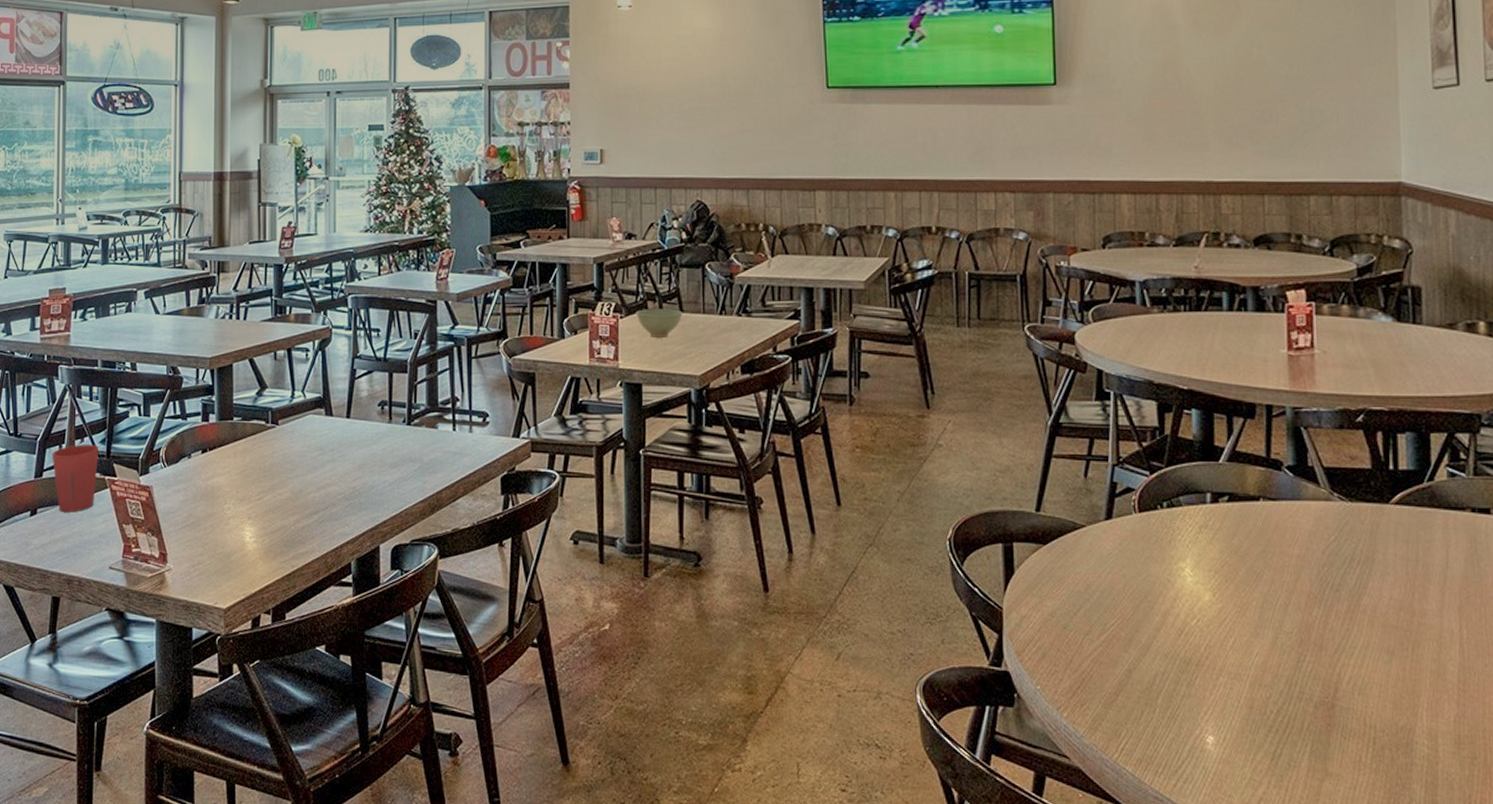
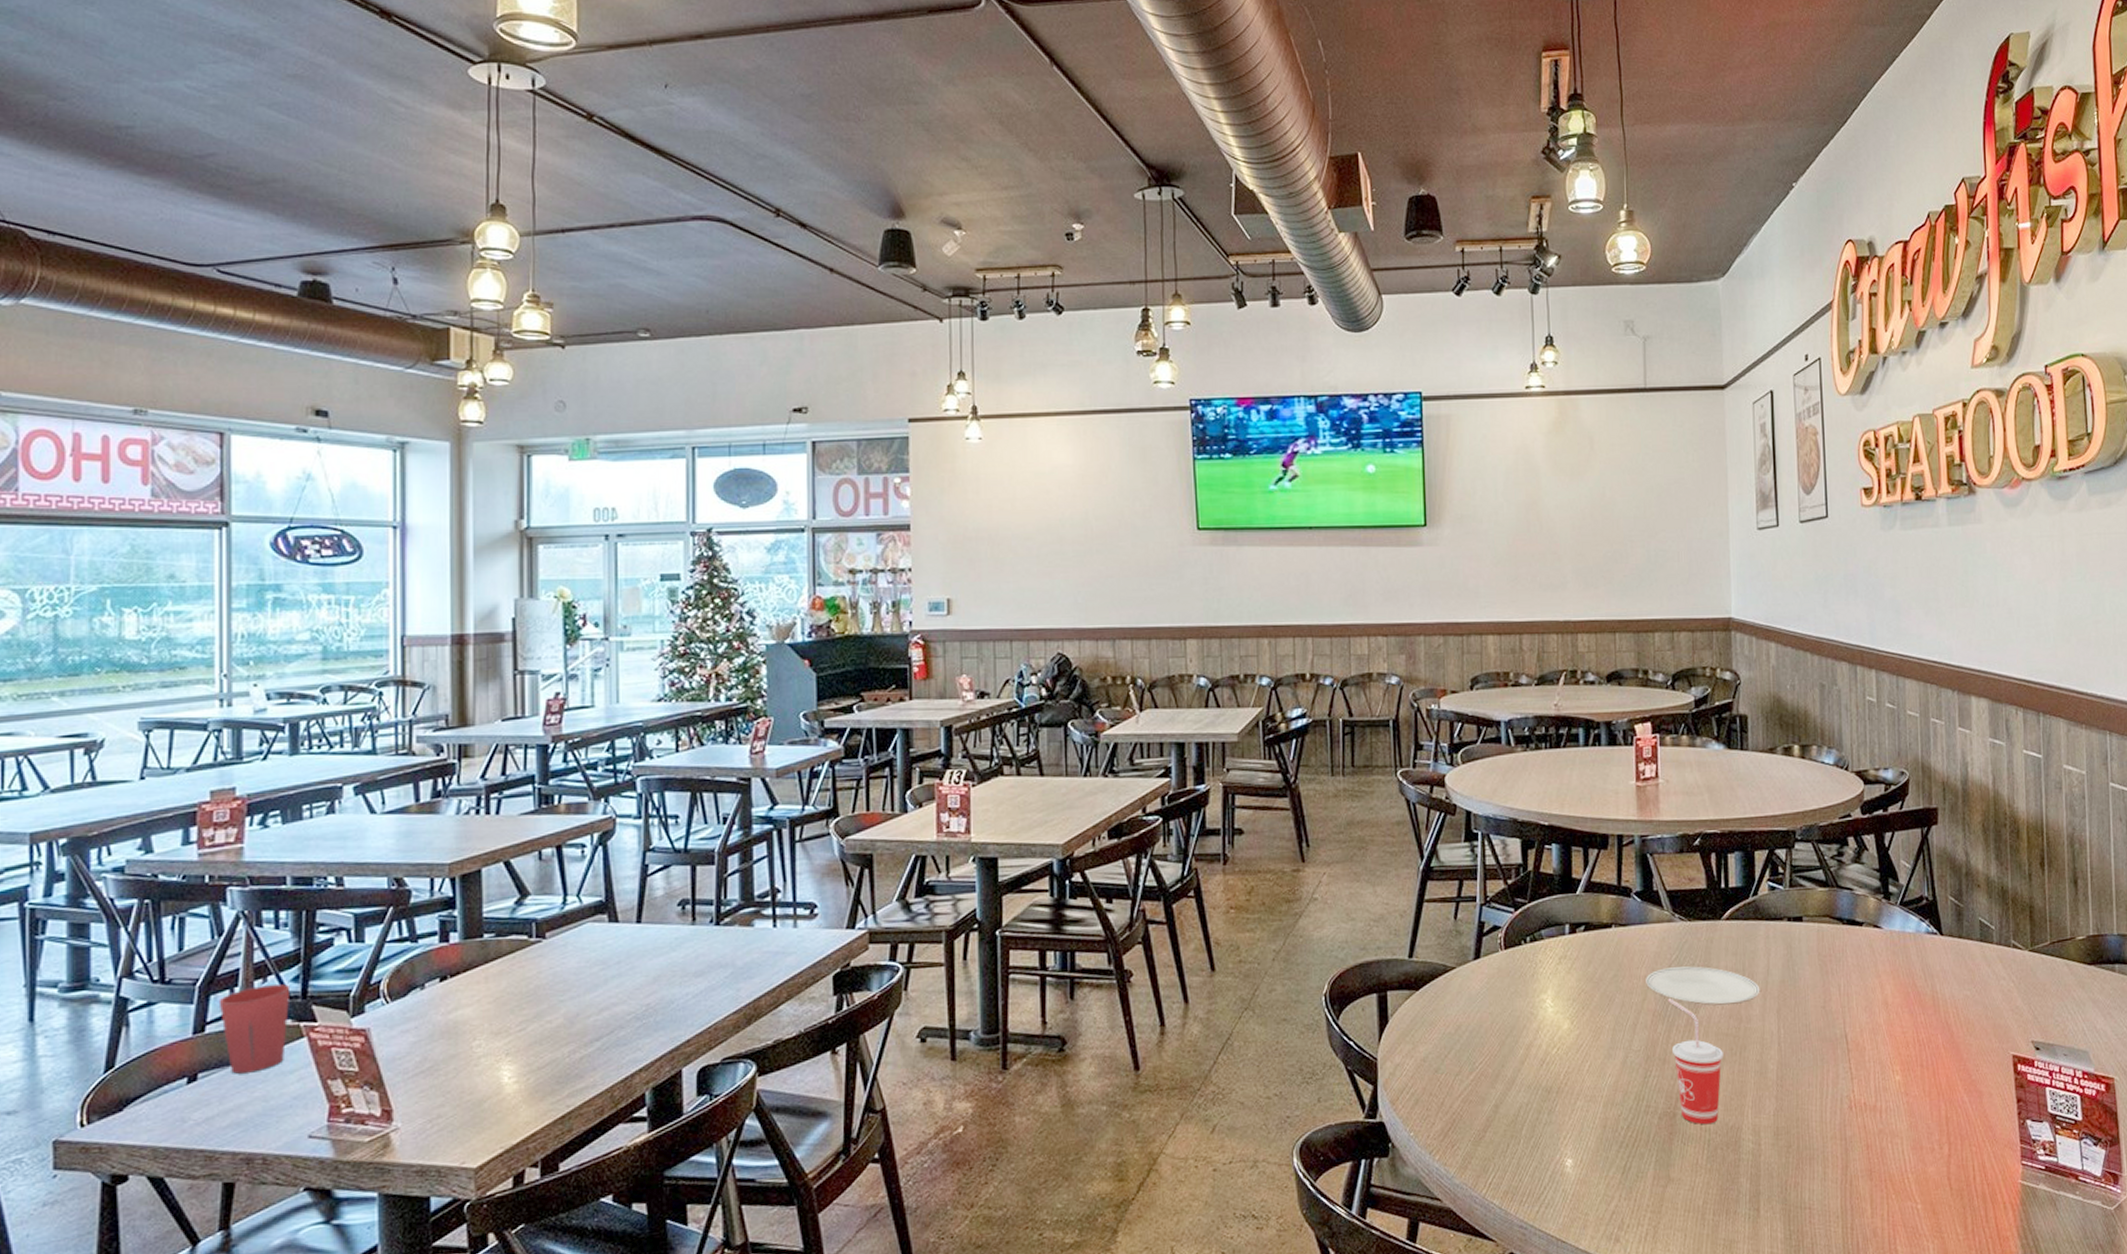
bowl: present [636,309,683,338] -> none [990,773,1043,806]
plate: none [1299,549,1437,597] -> present [1646,966,1760,1006]
beverage cup: none [1325,582,1392,721] -> present [1668,999,1723,1125]

